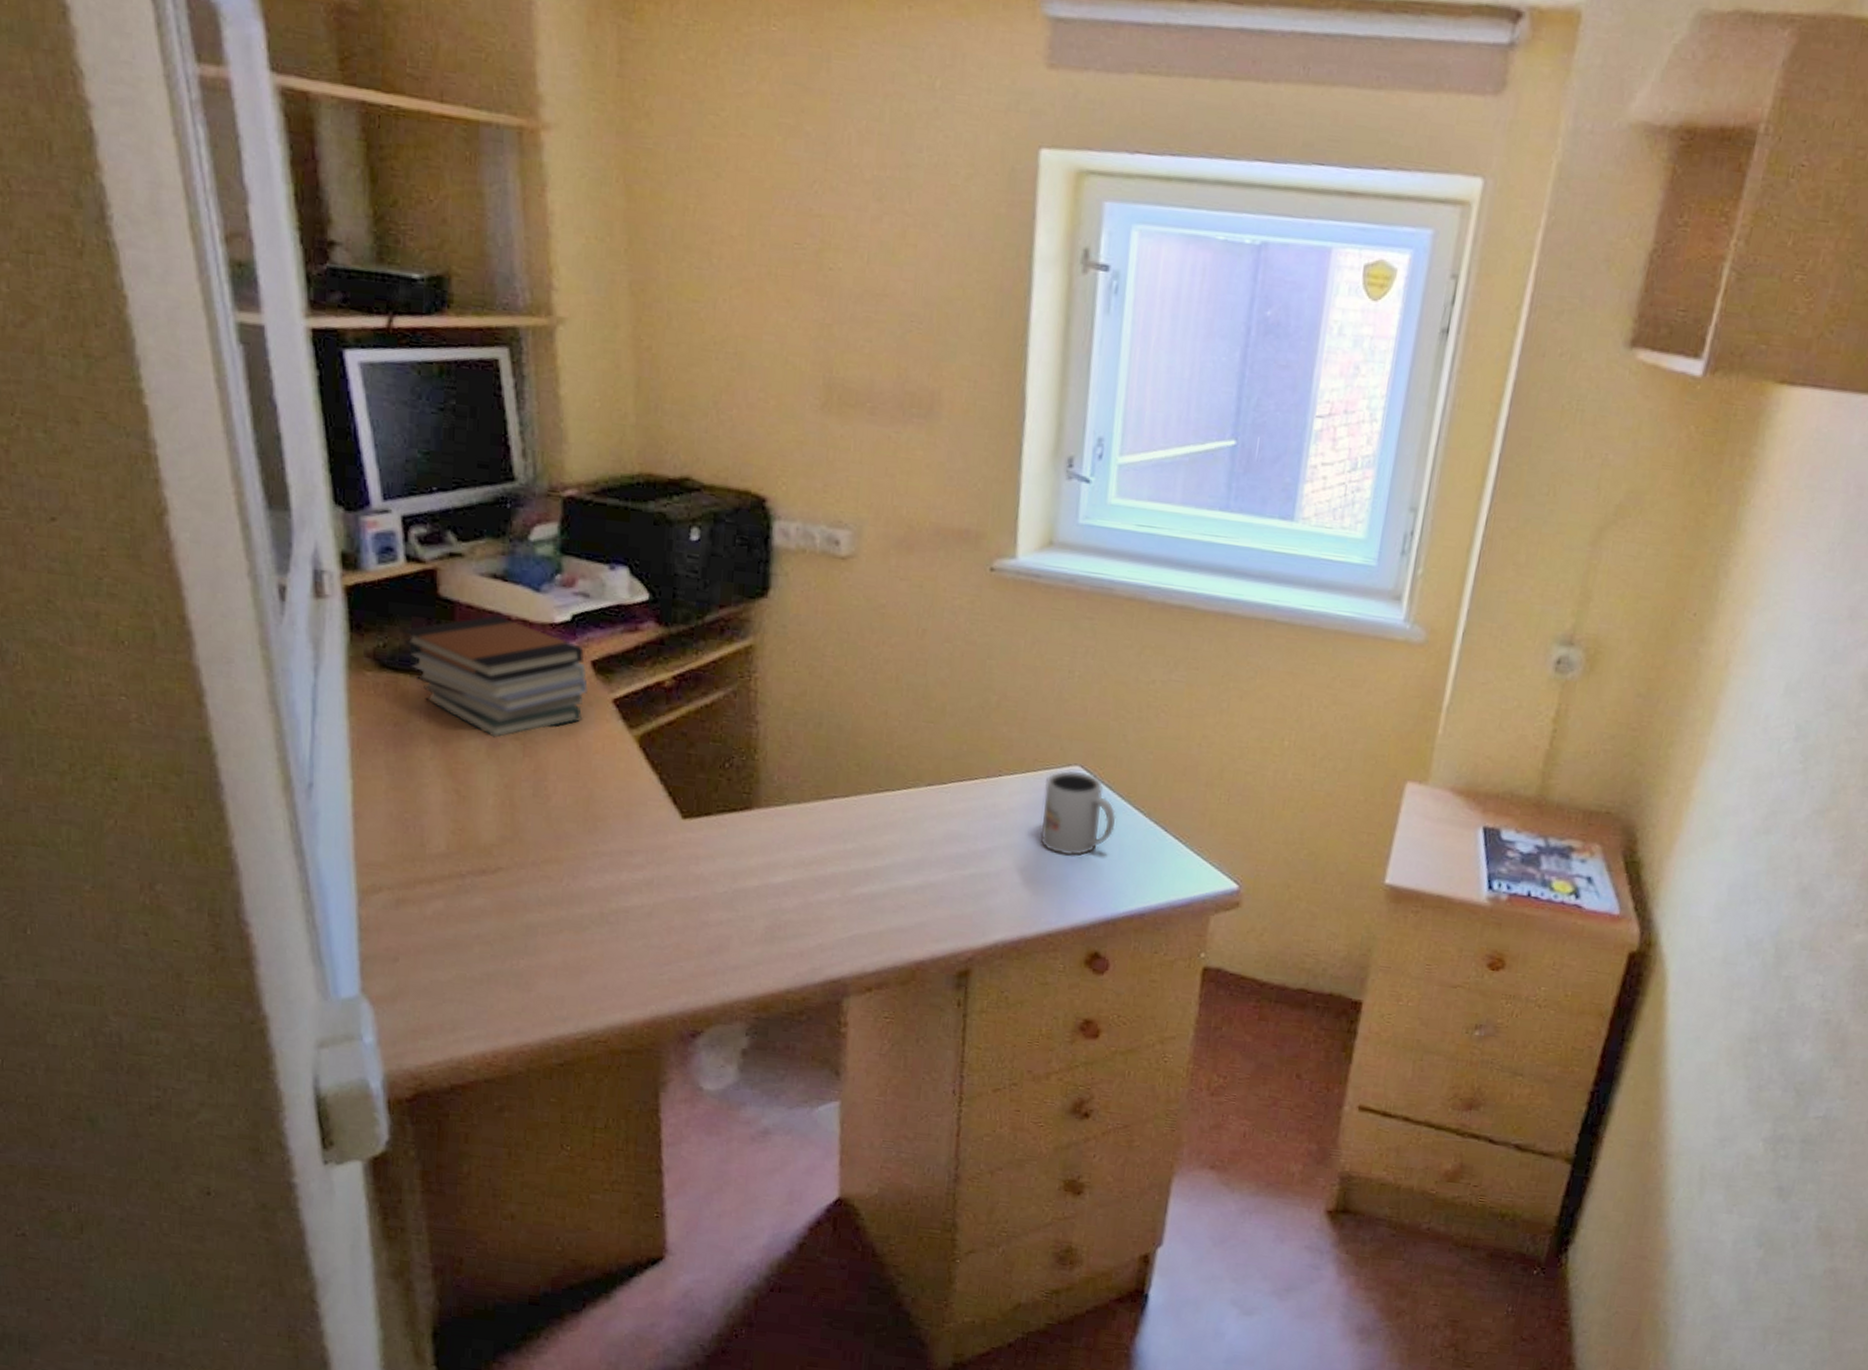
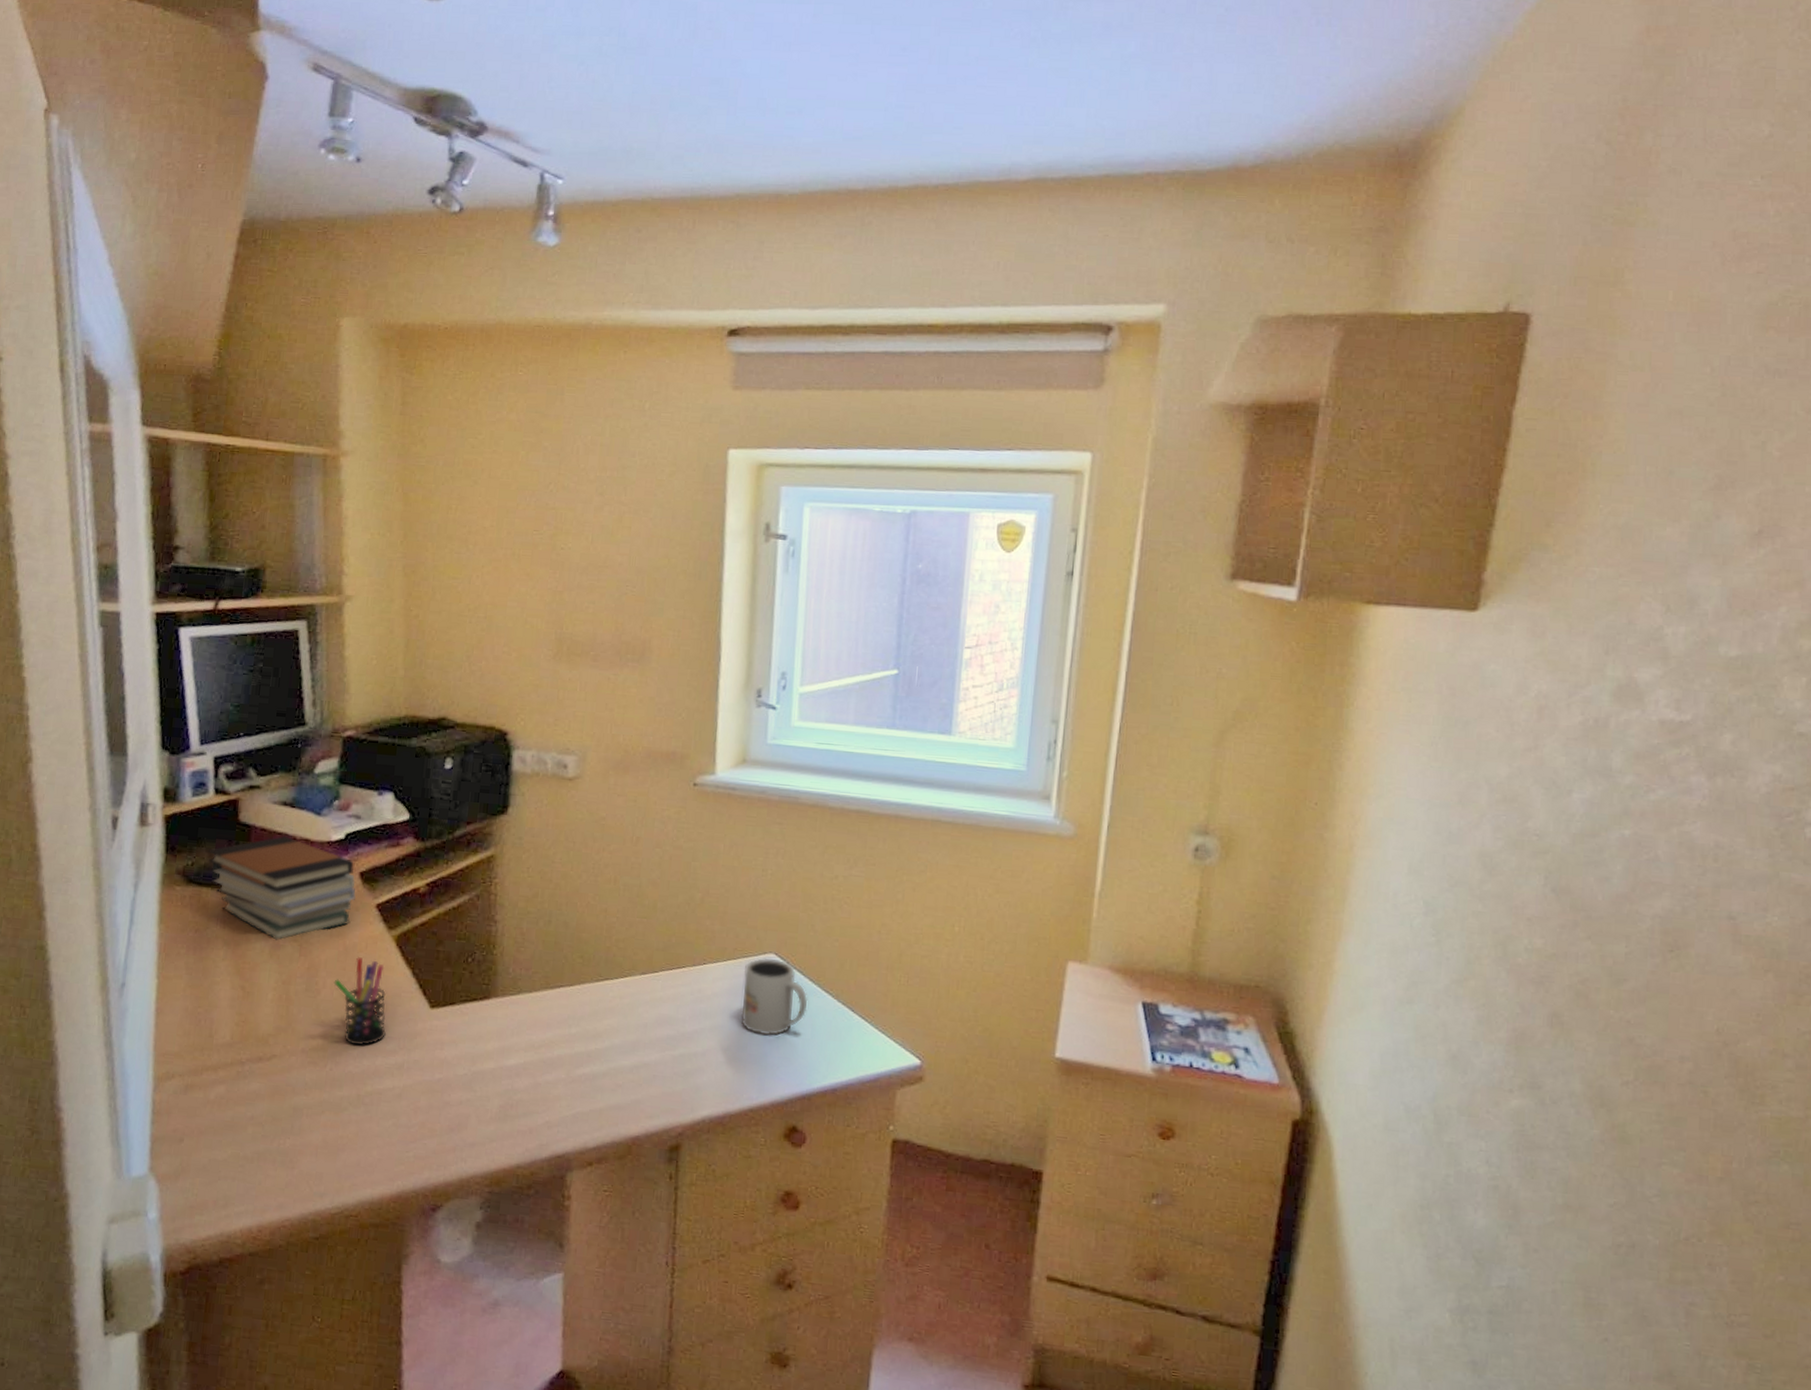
pen holder: none [566,759,631,860] -> present [333,957,386,1046]

